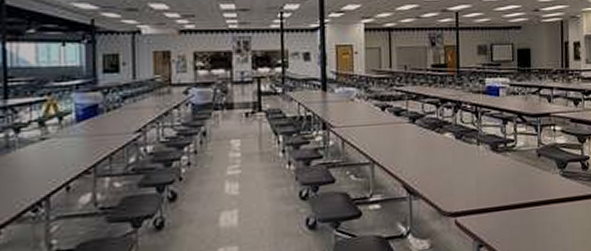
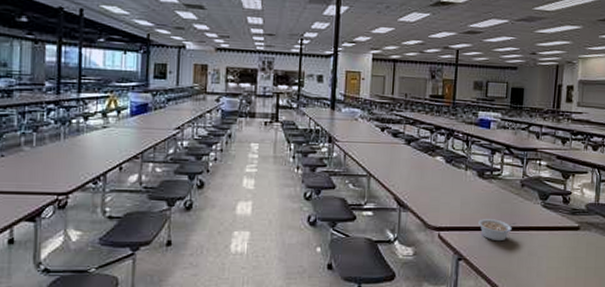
legume: none [497,196,537,221] -> present [478,219,517,242]

